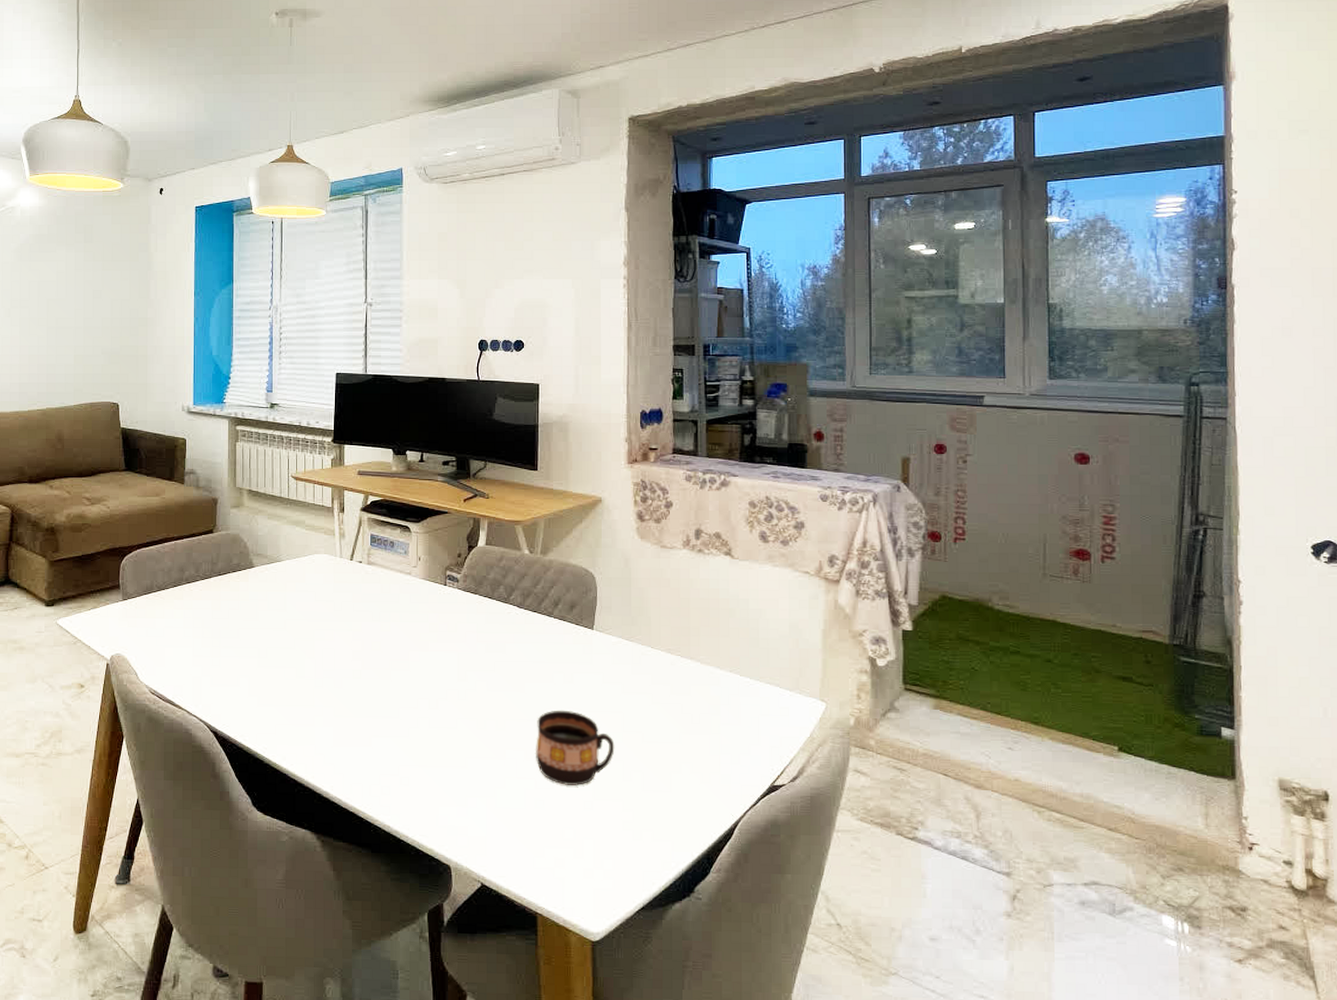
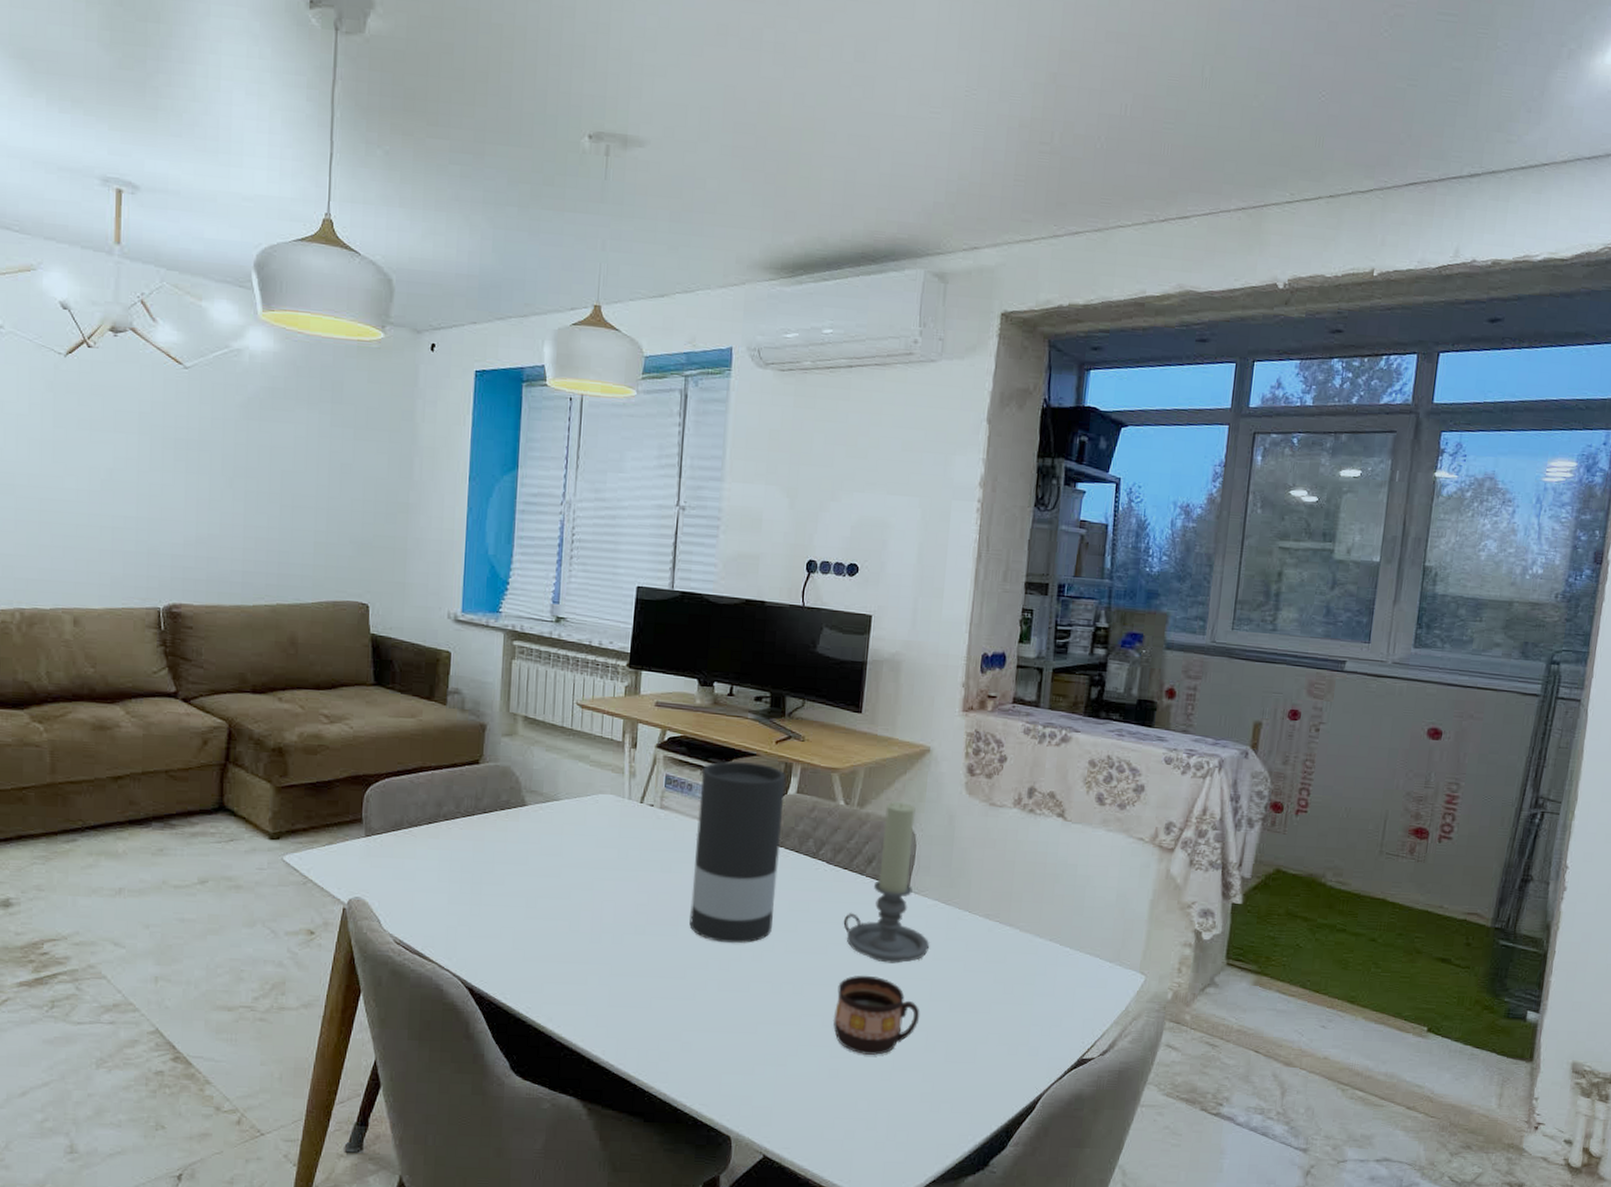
vase: none [400,519,475,684] -> present [689,760,786,944]
candle holder: none [537,549,618,698] -> present [843,802,930,964]

